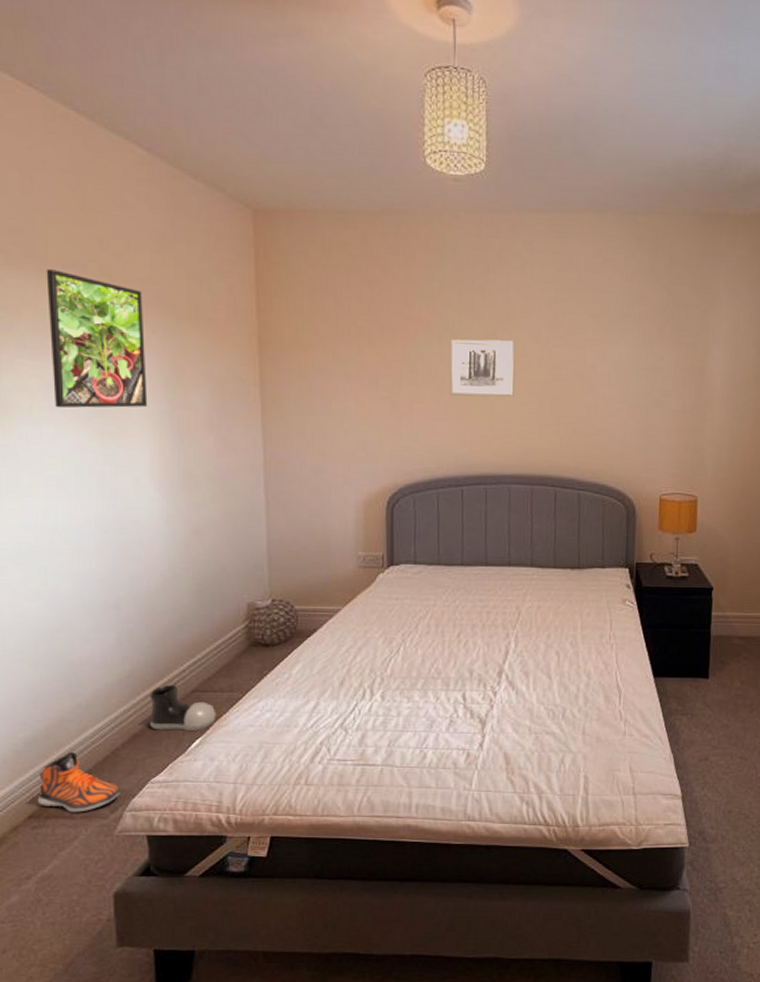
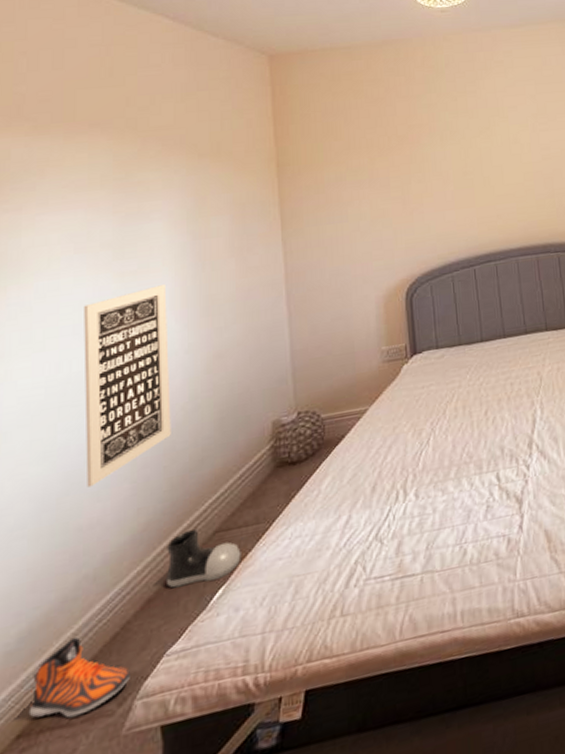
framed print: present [46,269,148,408] -> none [72,129,170,257]
wall art: none [66,451,152,630] -> present [84,285,171,488]
wall art: present [449,339,515,397] -> none [450,132,511,186]

